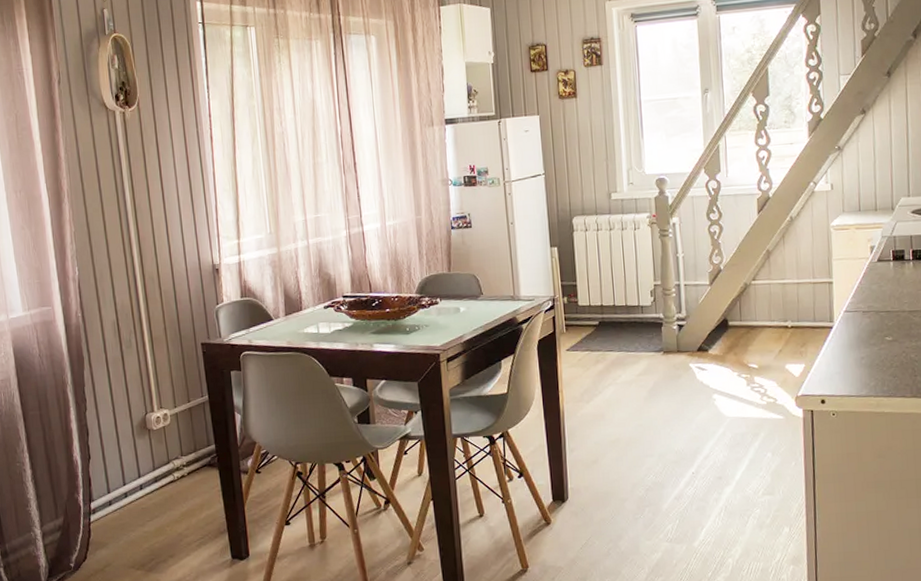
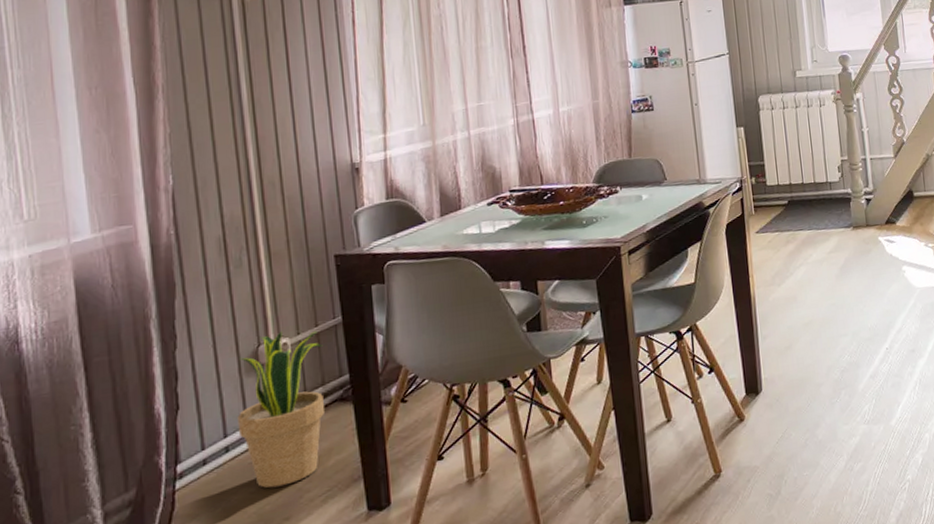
potted plant: none [132,404,198,530] -> present [237,330,326,488]

